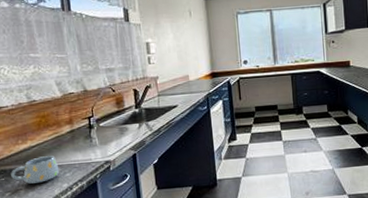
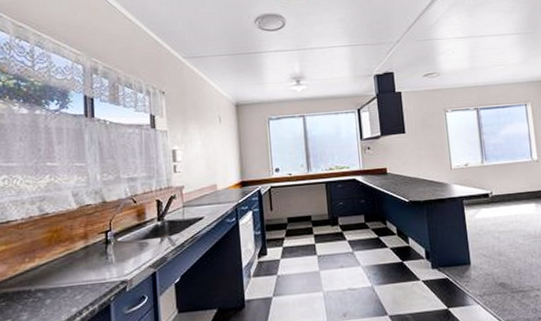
mug: present [11,156,60,185] -> none [13,275,69,310]

